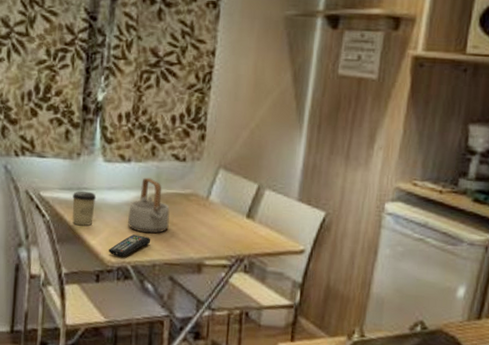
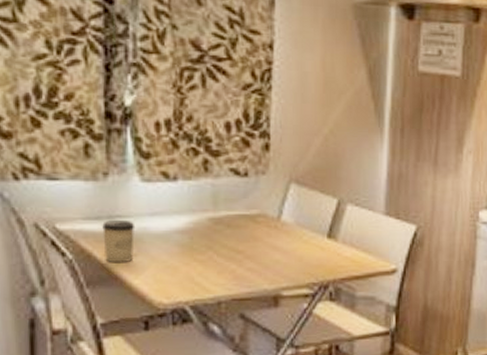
remote control: present [109,234,151,257] -> none [158,268,213,297]
teapot: present [127,177,170,234] -> none [179,198,234,265]

